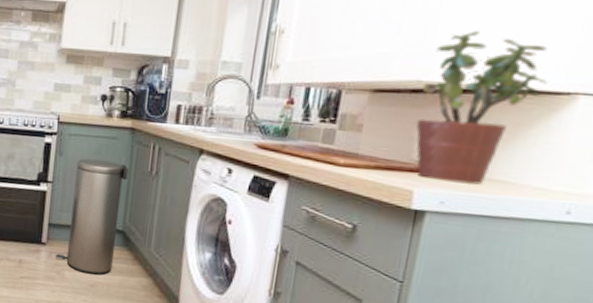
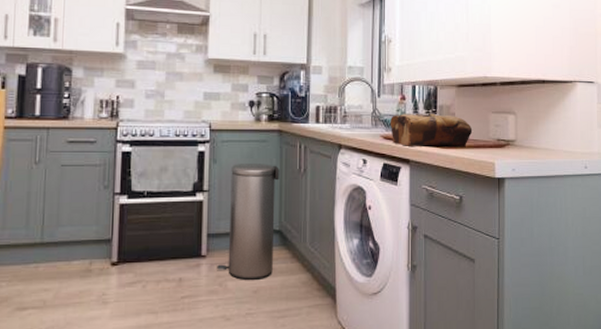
bread loaf: none [268,120,386,167] -> present [389,113,473,147]
potted plant: present [416,30,548,185] -> none [488,38,559,154]

